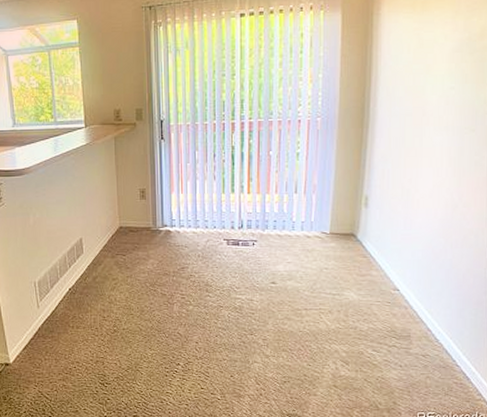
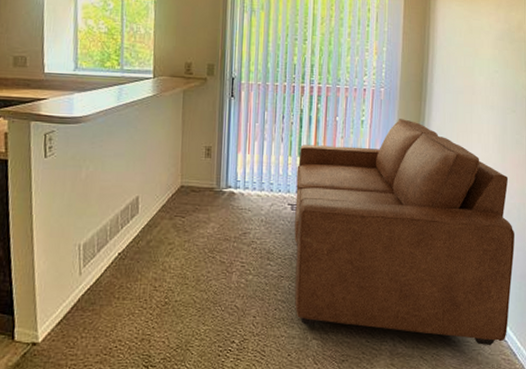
sofa: none [231,148,471,371] -> present [294,119,515,346]

